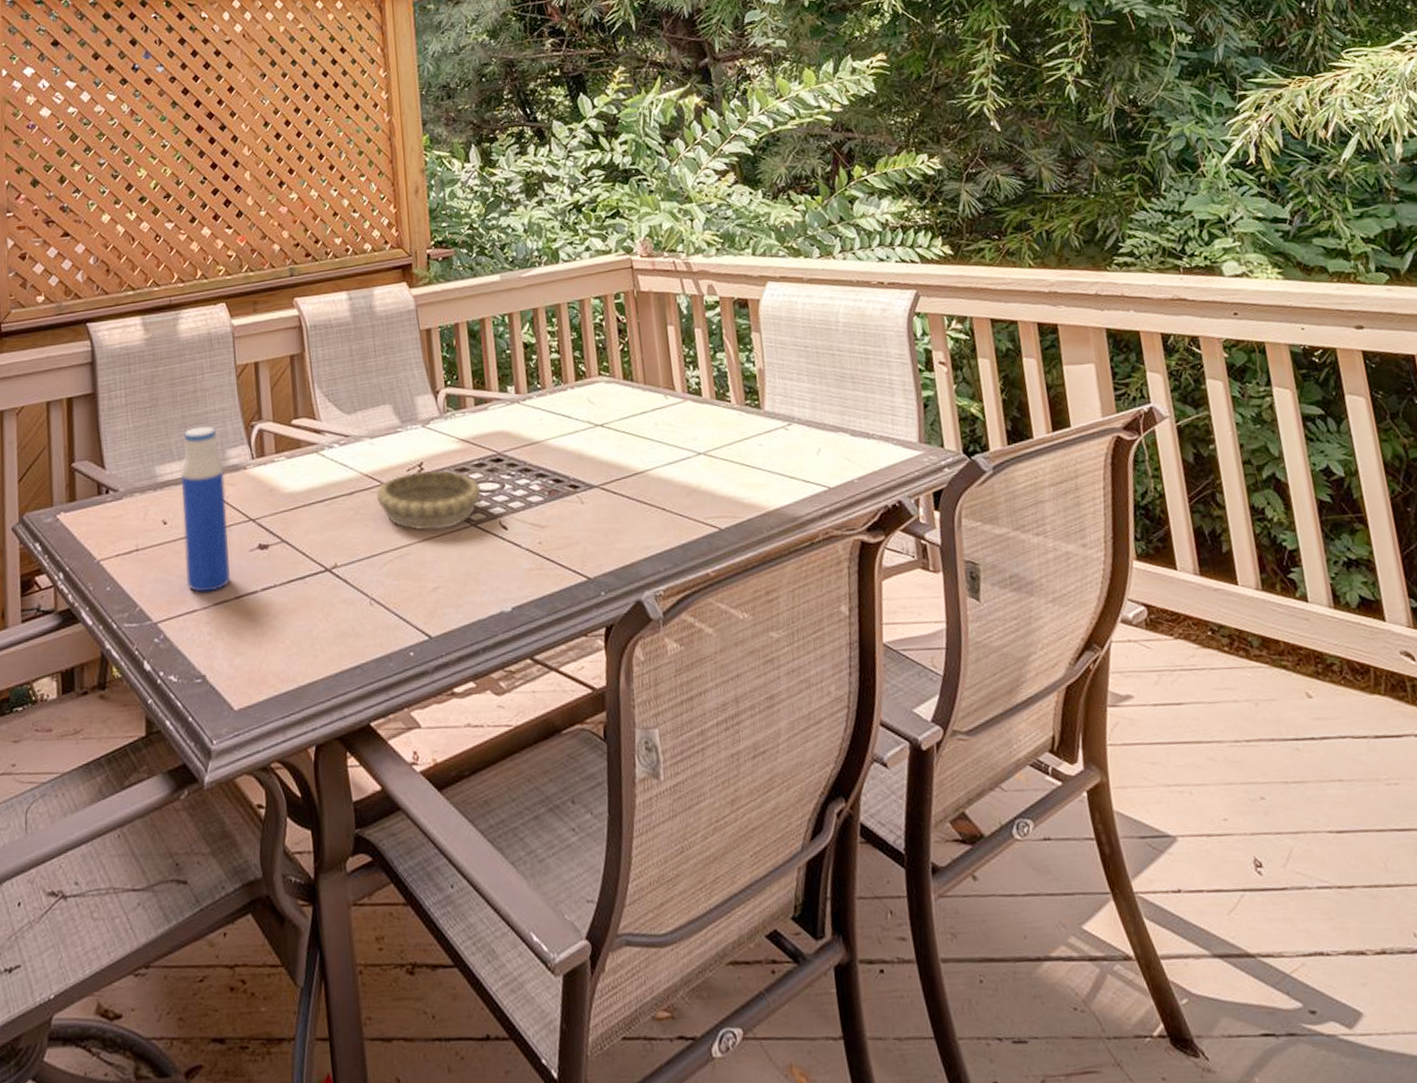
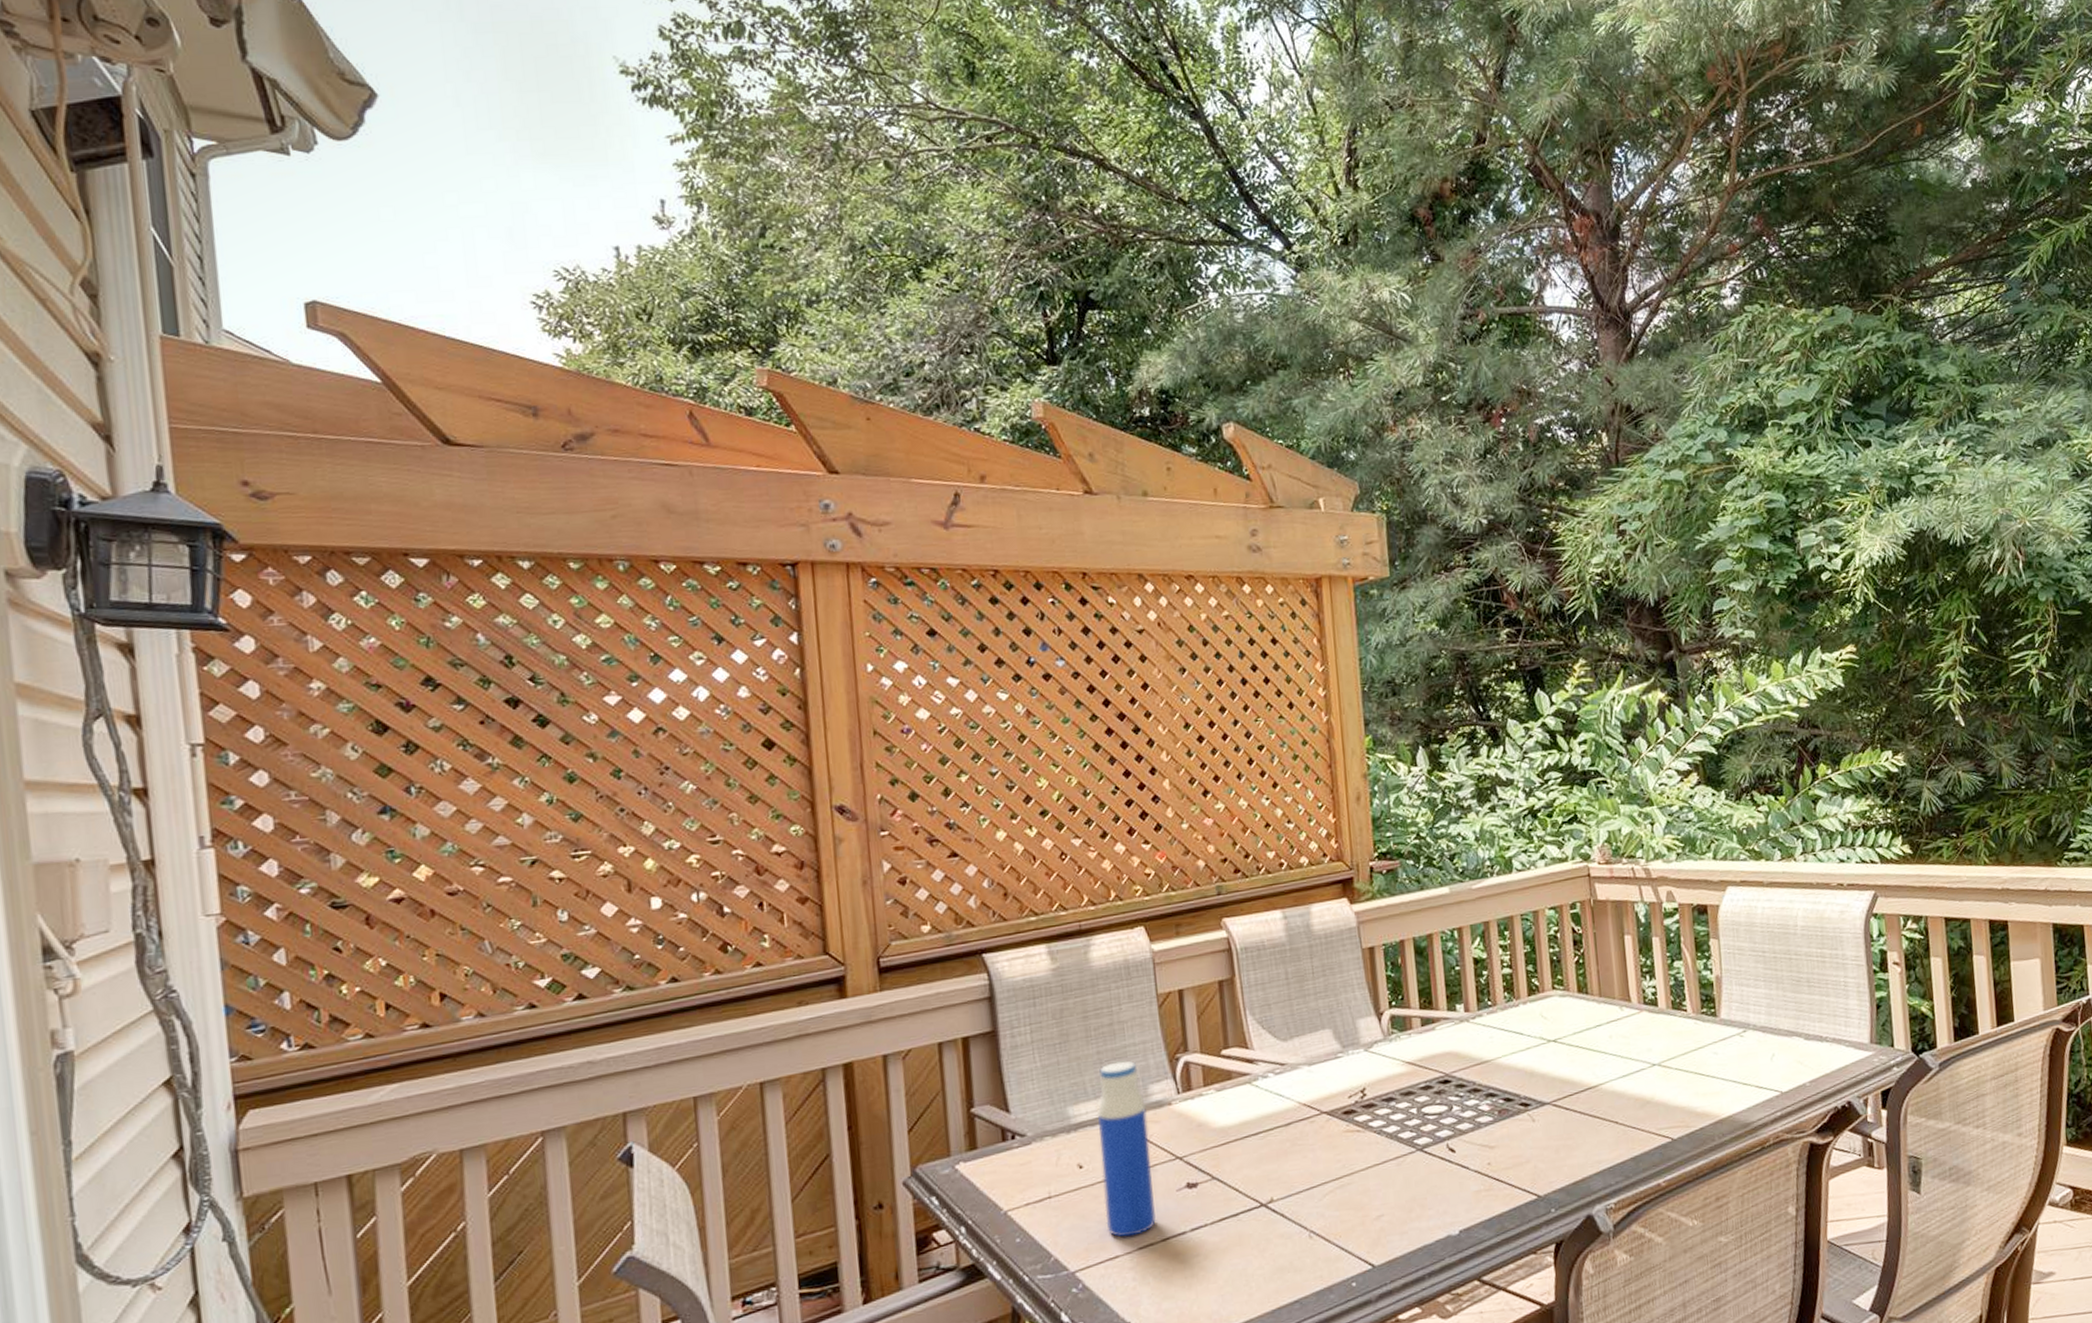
decorative bowl: present [375,470,481,531] -> none [1314,1095,1428,1159]

